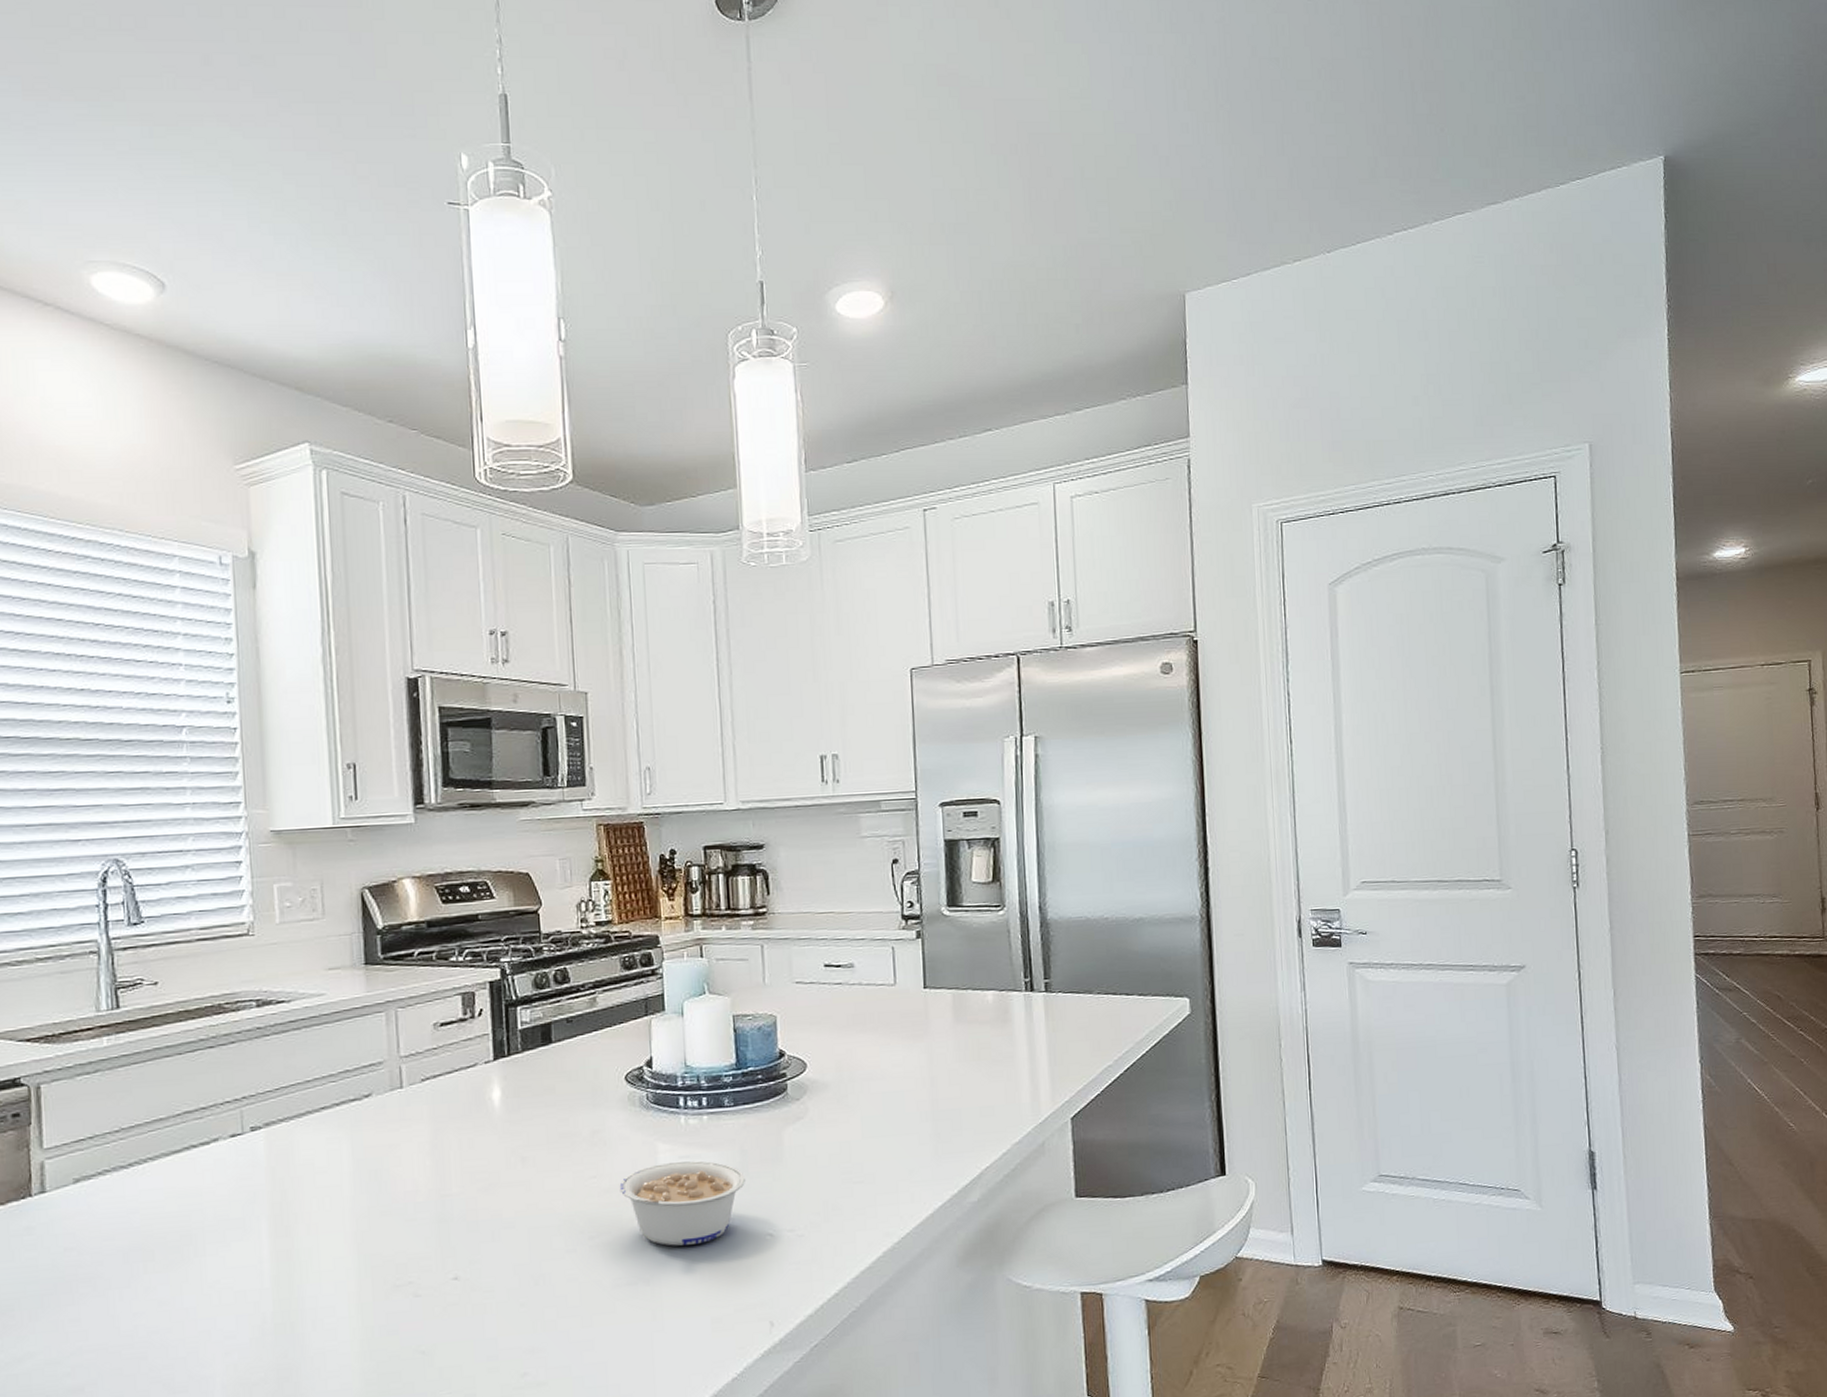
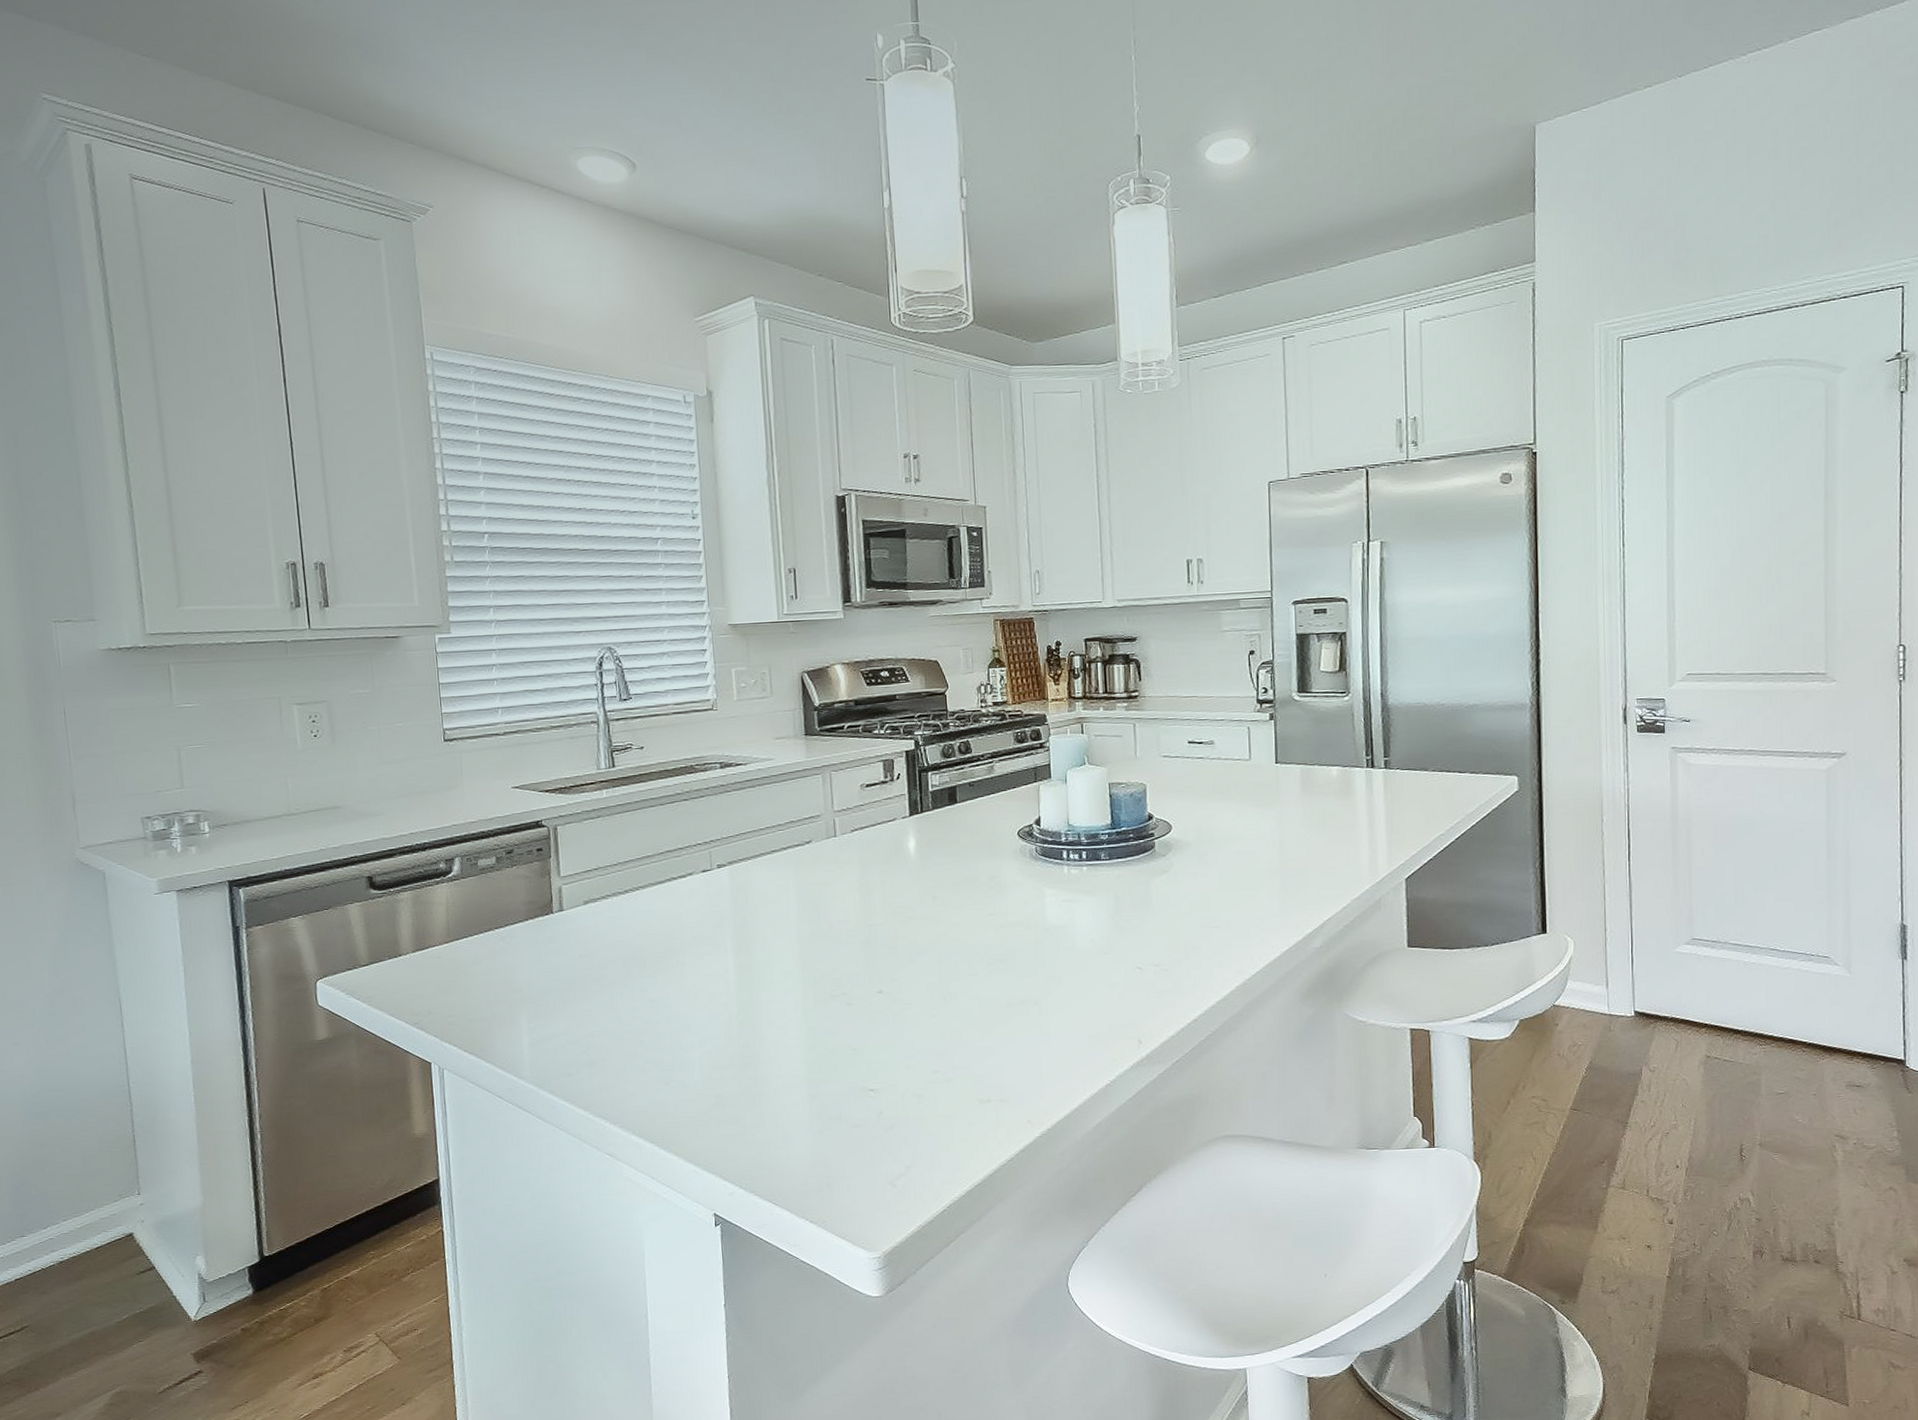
legume: present [619,1160,745,1246] -> none [1013,904,1118,974]

